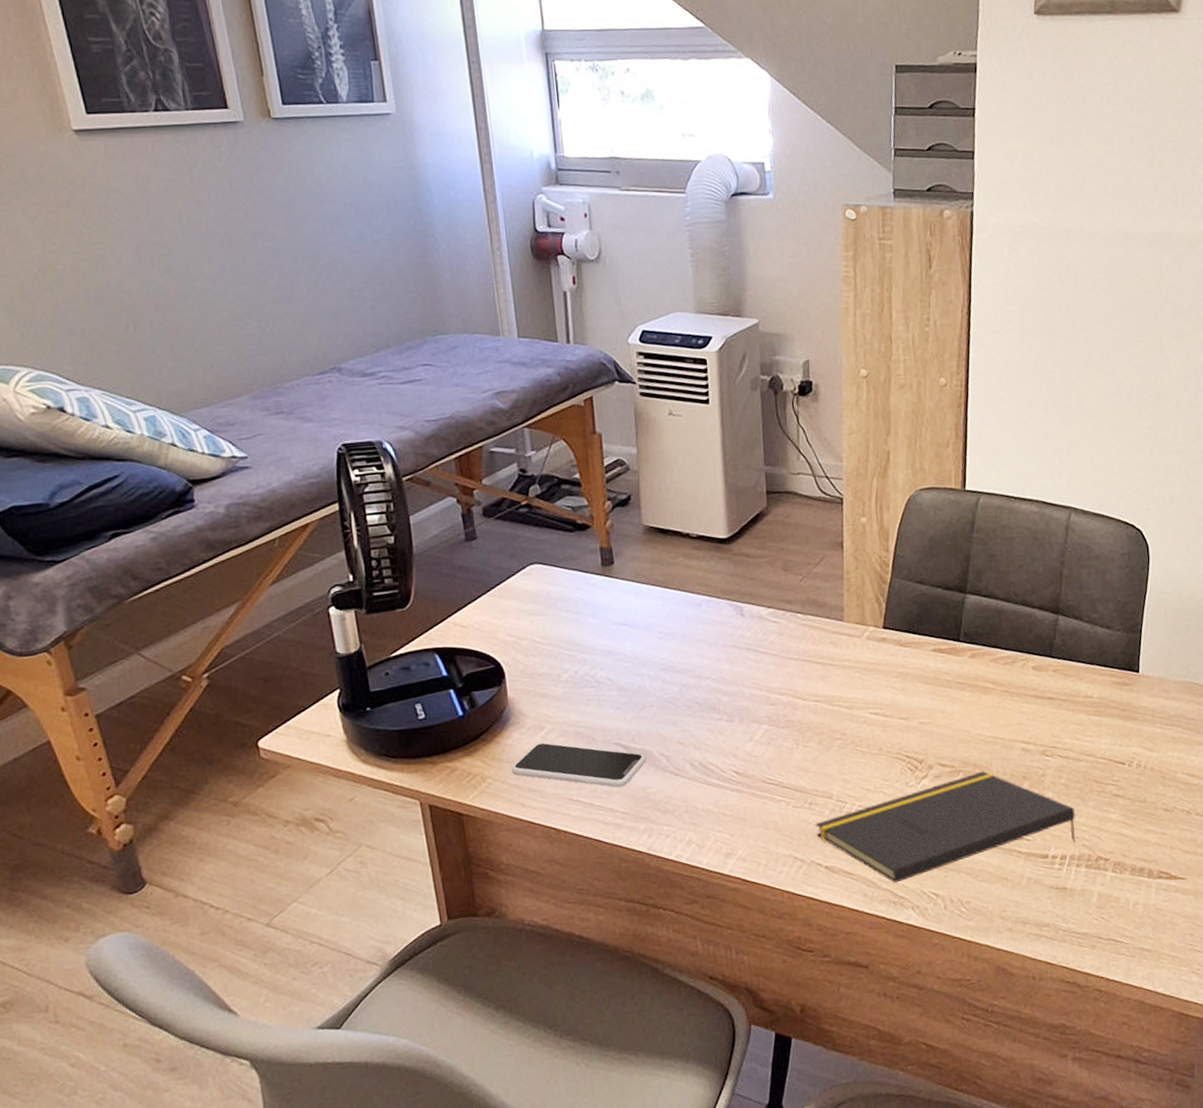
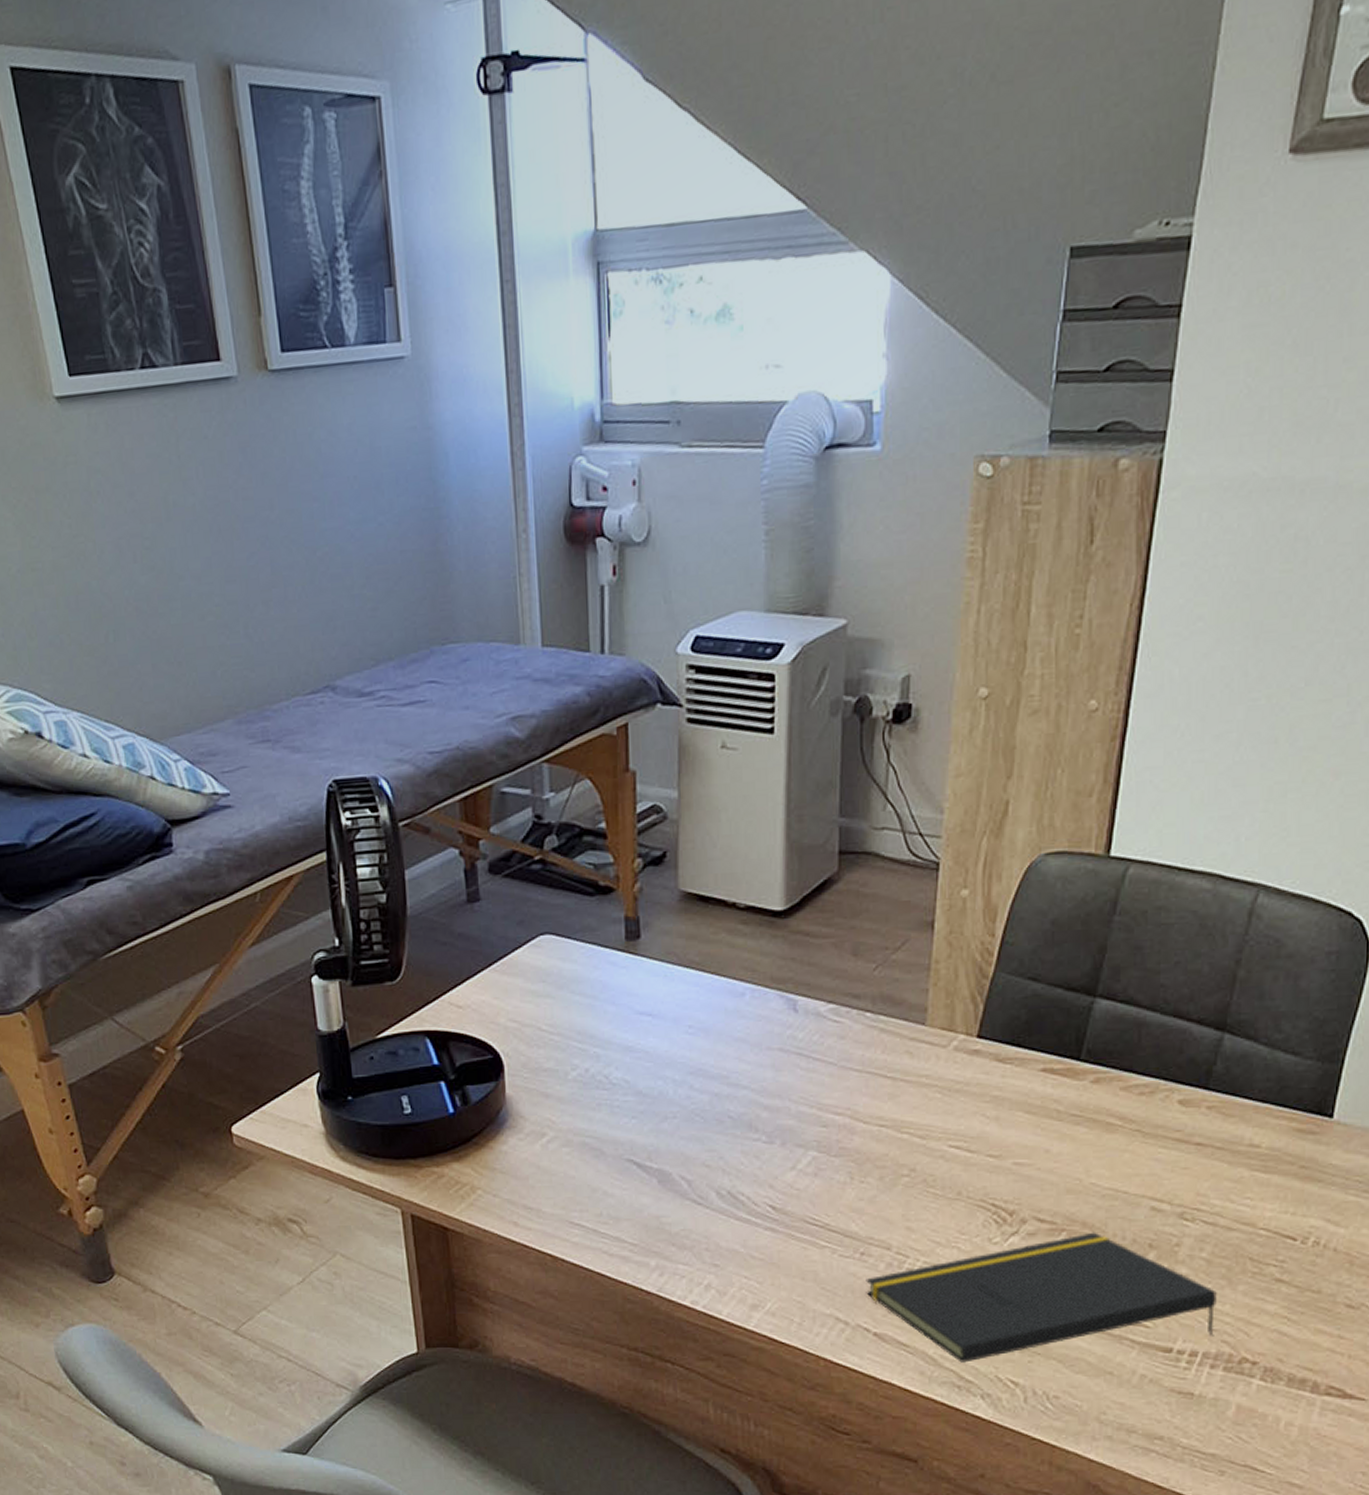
smartphone: present [511,742,646,788] -> none [505,1152,662,1213]

